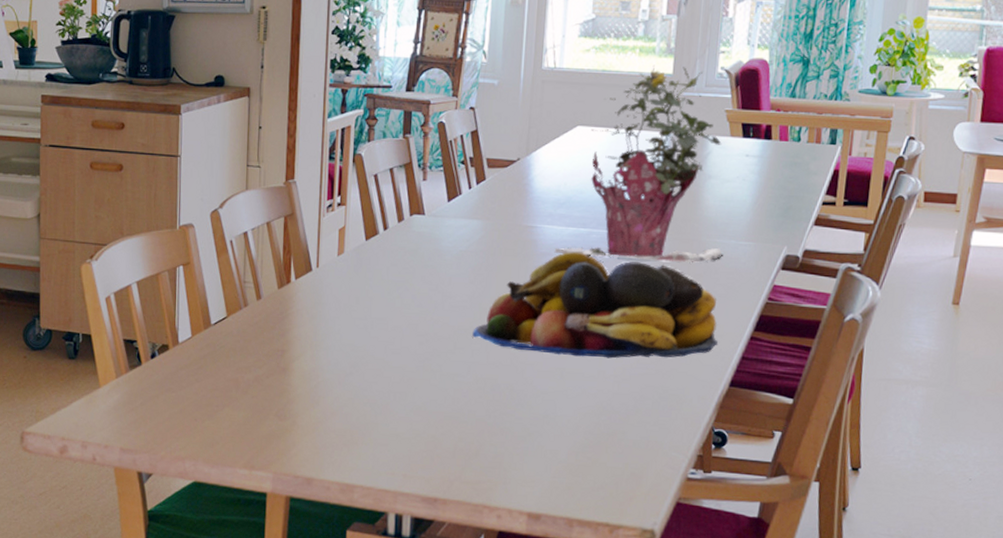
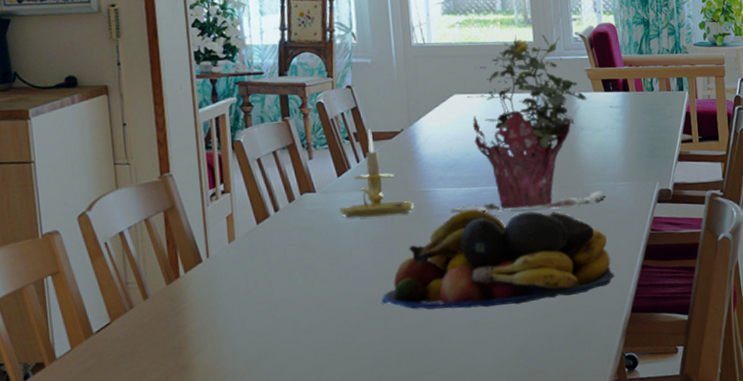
candle holder: none [445,154,518,248] -> present [339,129,414,219]

